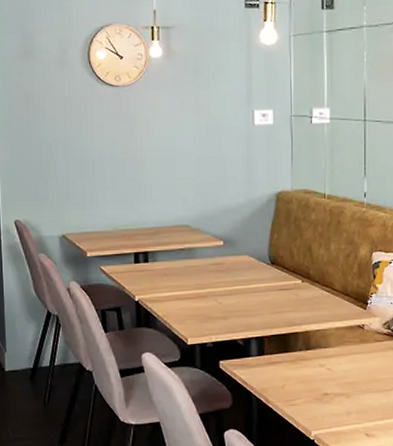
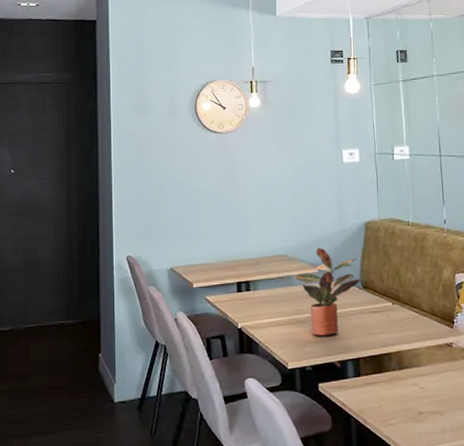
potted plant: none [196,218,271,313] -> present [294,247,363,337]

